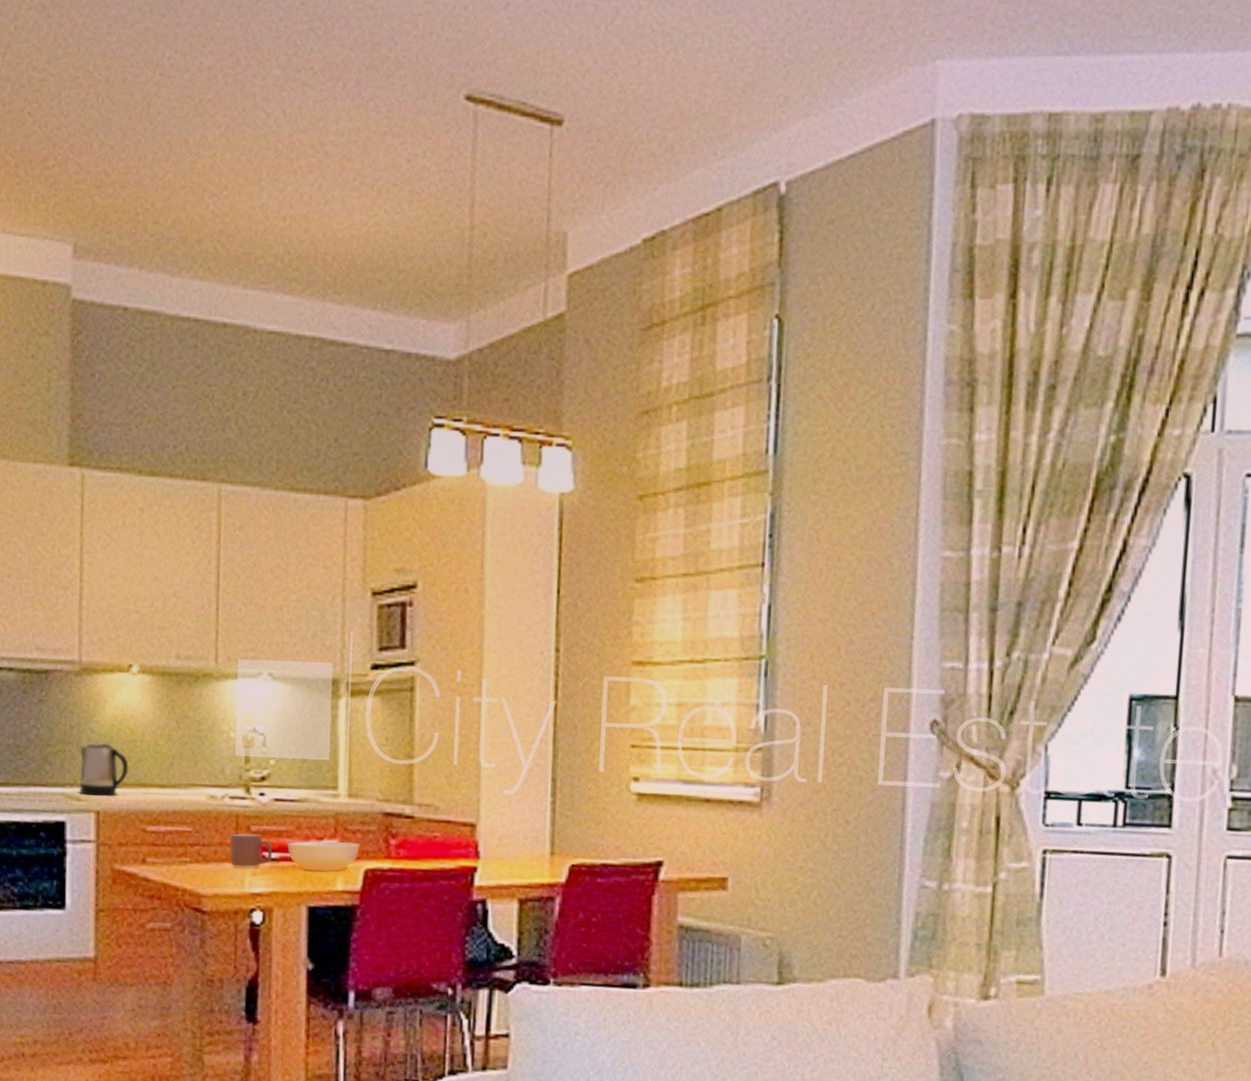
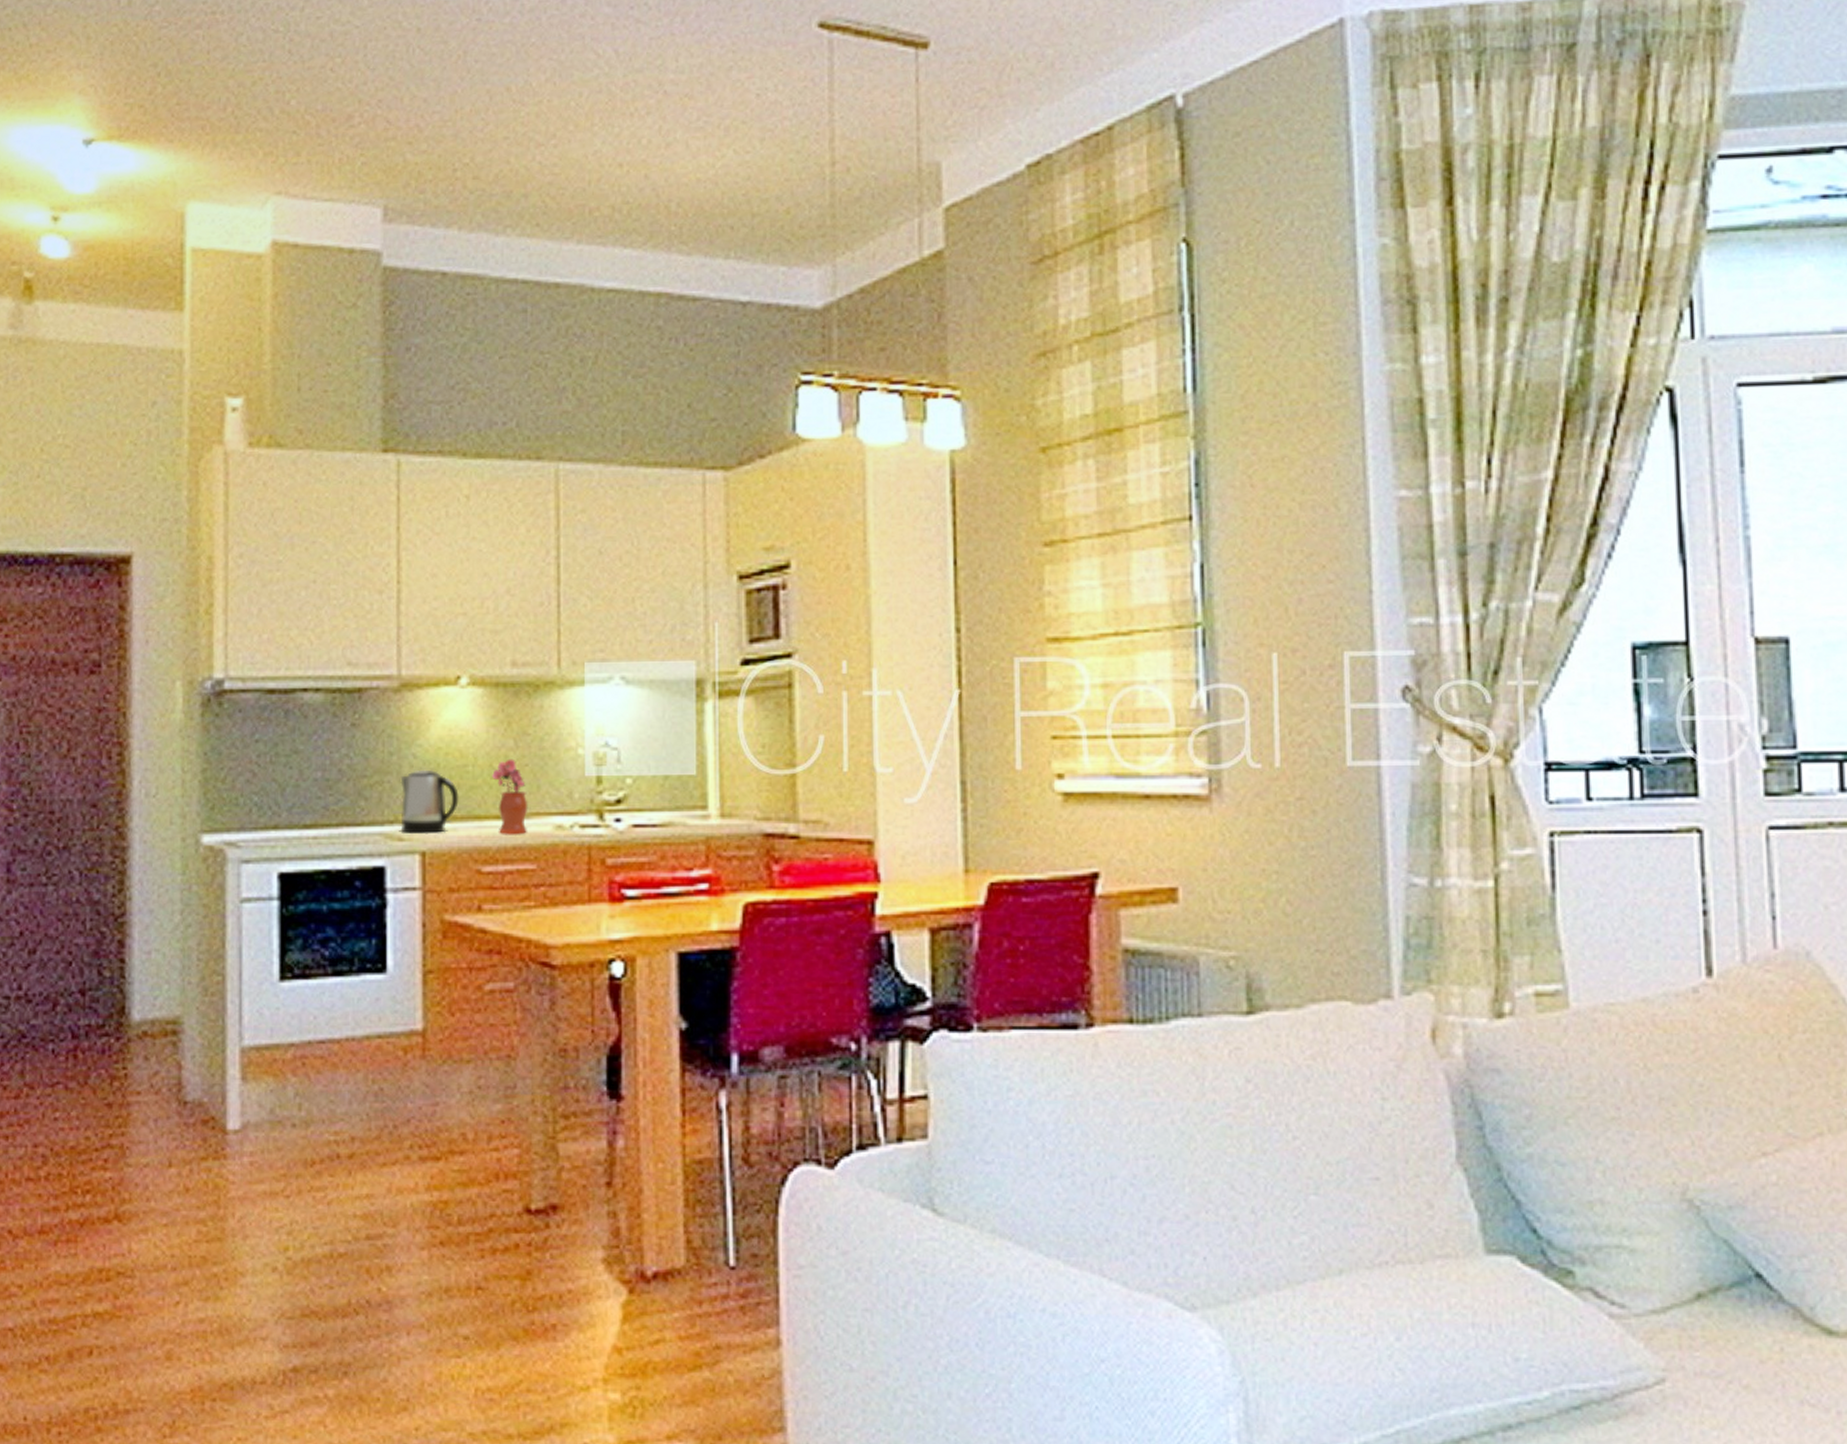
potted flower: none [157,737,187,803] -> present [492,758,528,837]
mug: present [229,833,273,870] -> none [581,868,633,912]
bowl: present [287,841,361,873] -> none [650,872,738,911]

